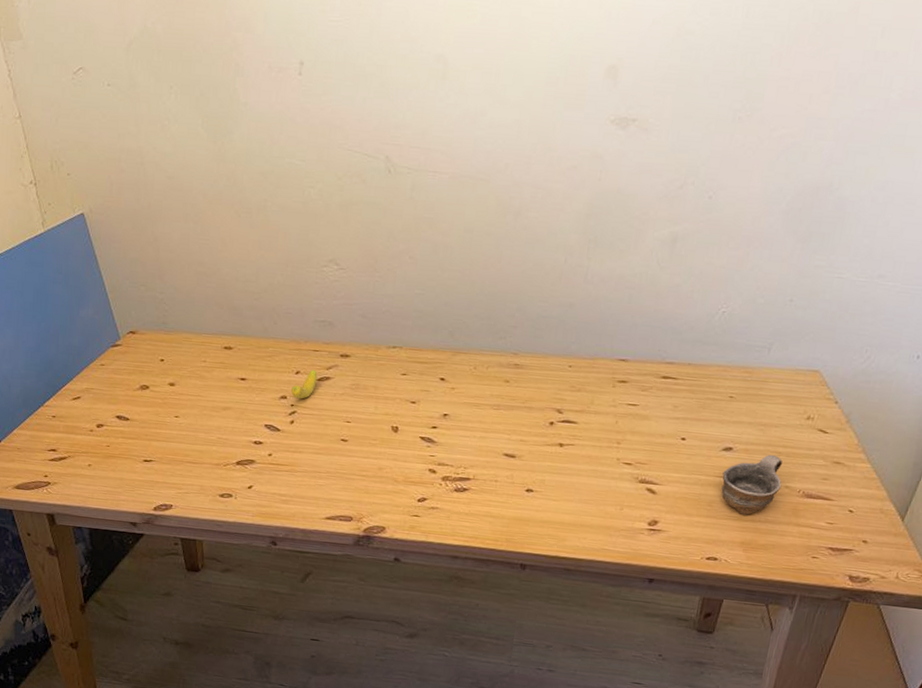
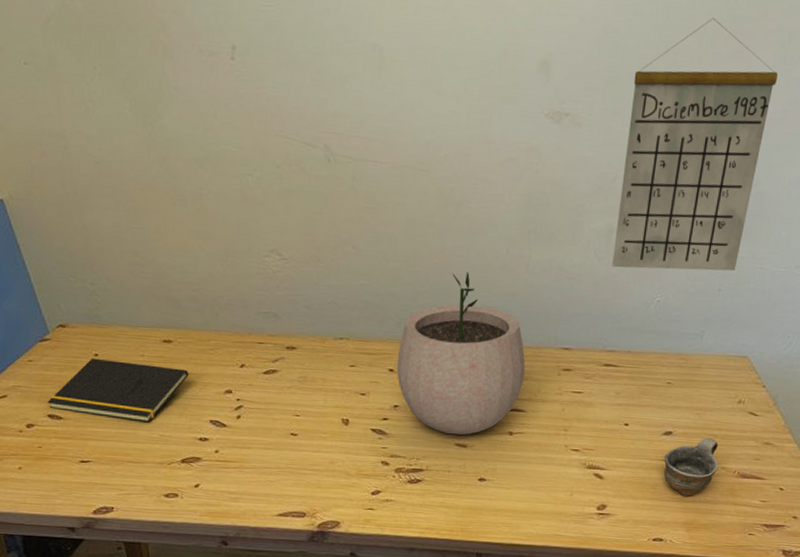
notepad: none [117,363,247,426] -> present [48,358,189,423]
fruit: present [291,369,318,399] -> none [236,362,263,393]
plant pot: none [448,281,580,446] -> present [396,272,526,436]
calendar: none [675,14,868,281] -> present [612,17,779,272]

